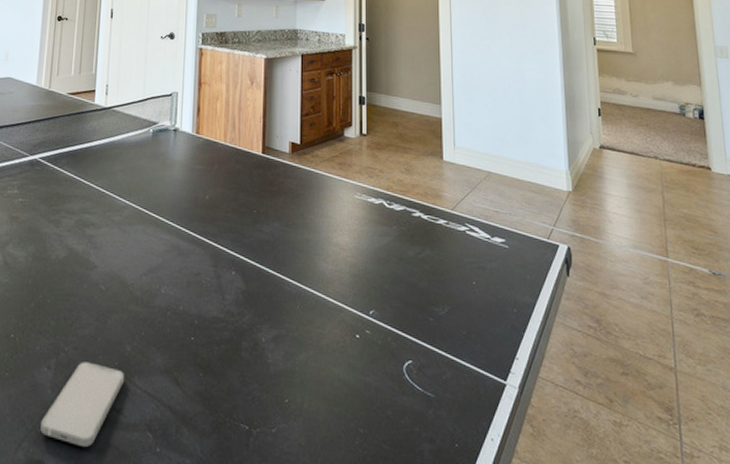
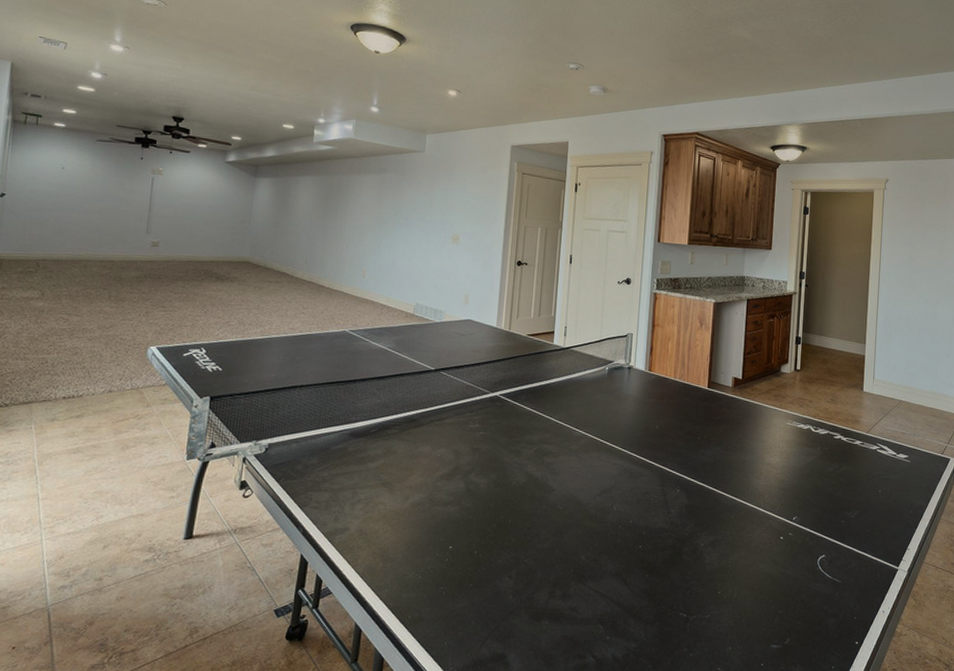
smartphone: present [40,362,125,448] -> none [503,571,580,641]

